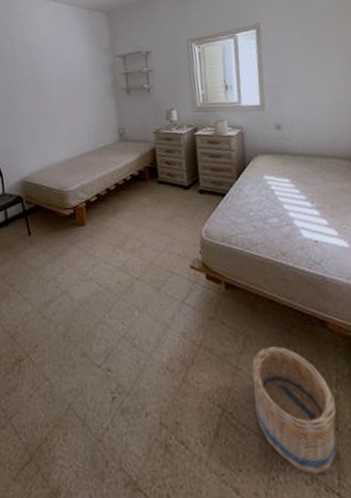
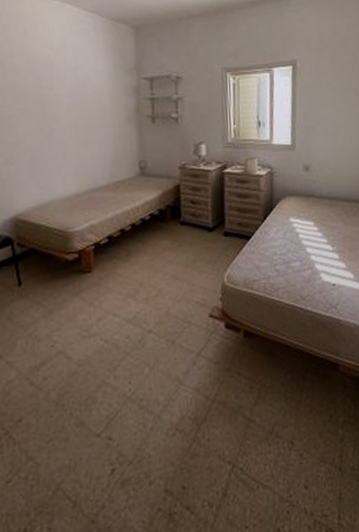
basket: present [251,347,336,474] -> none [264,393,341,518]

